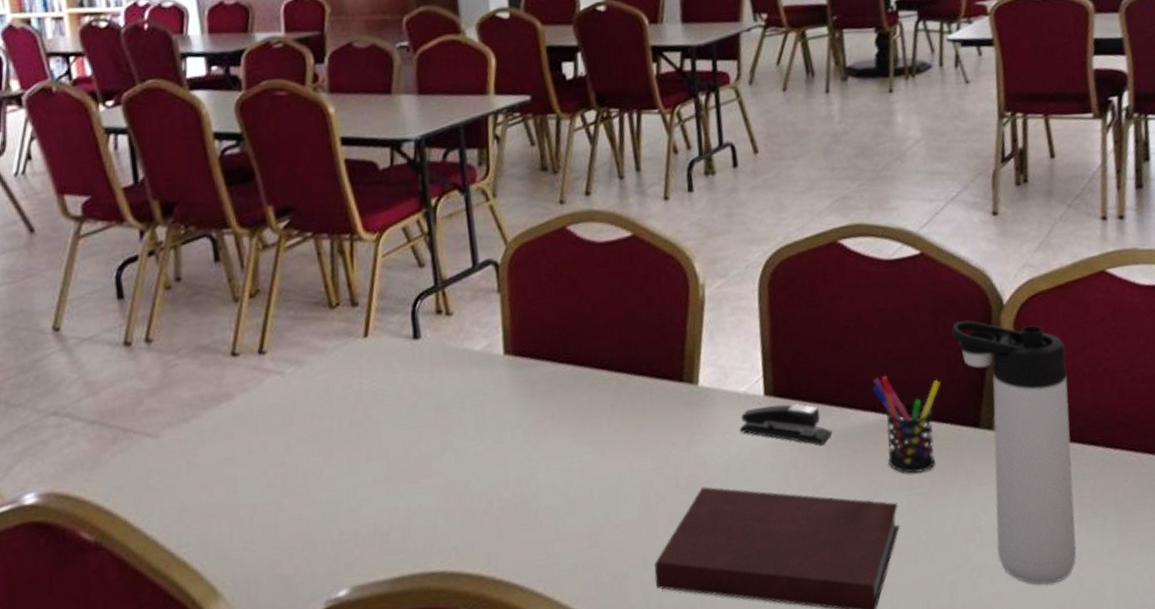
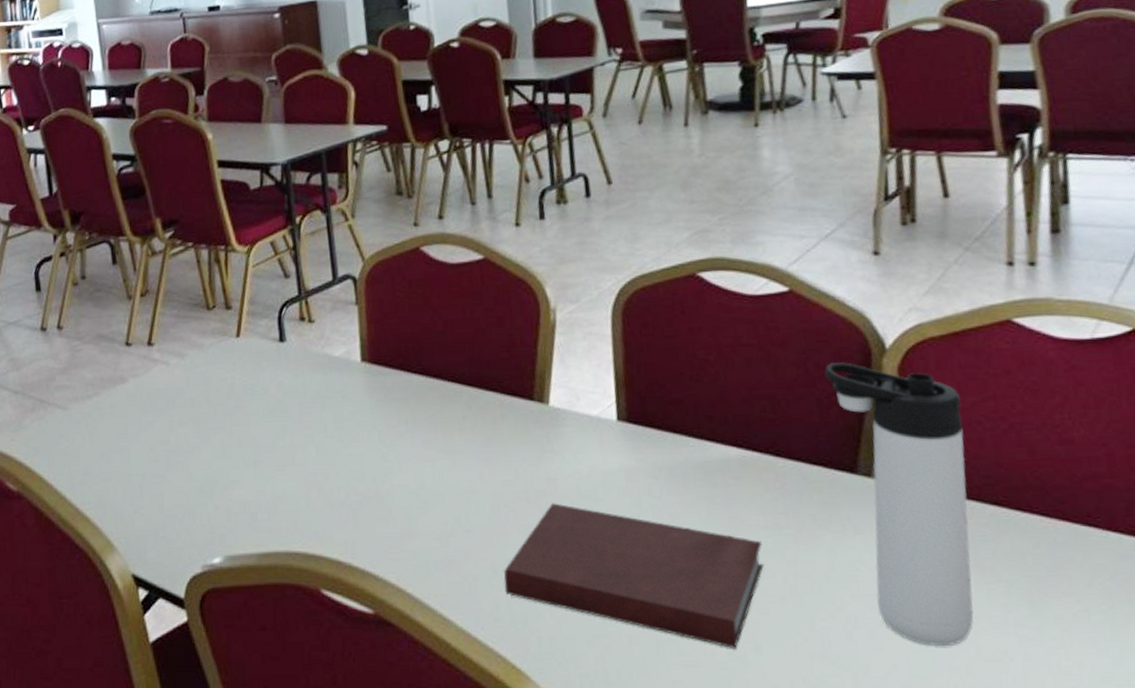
stapler: present [739,404,833,445] -> none [590,431,690,475]
pen holder: present [871,376,941,474] -> none [733,412,811,513]

